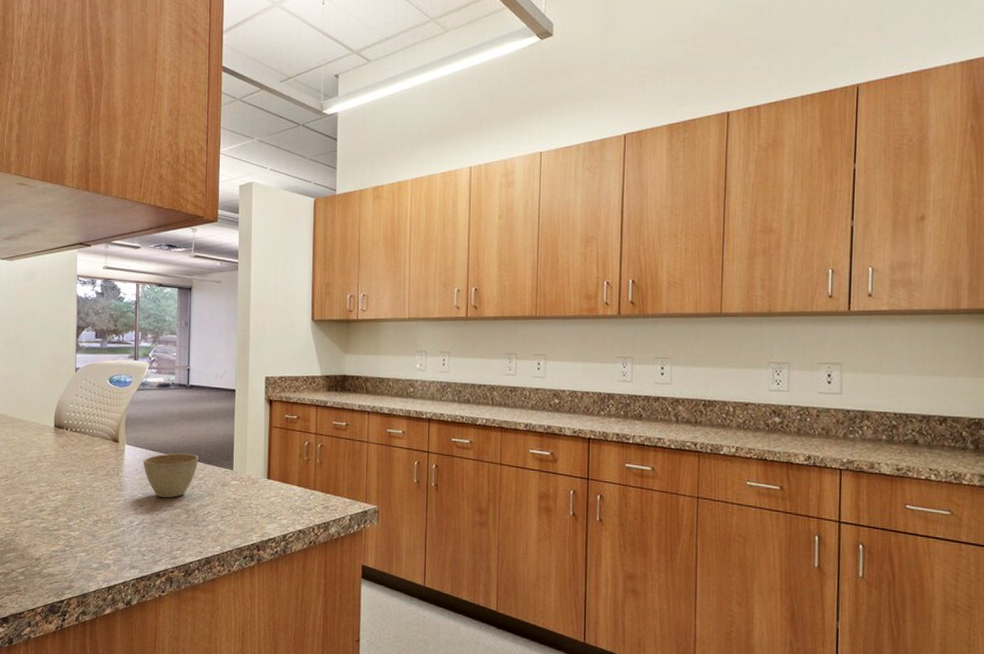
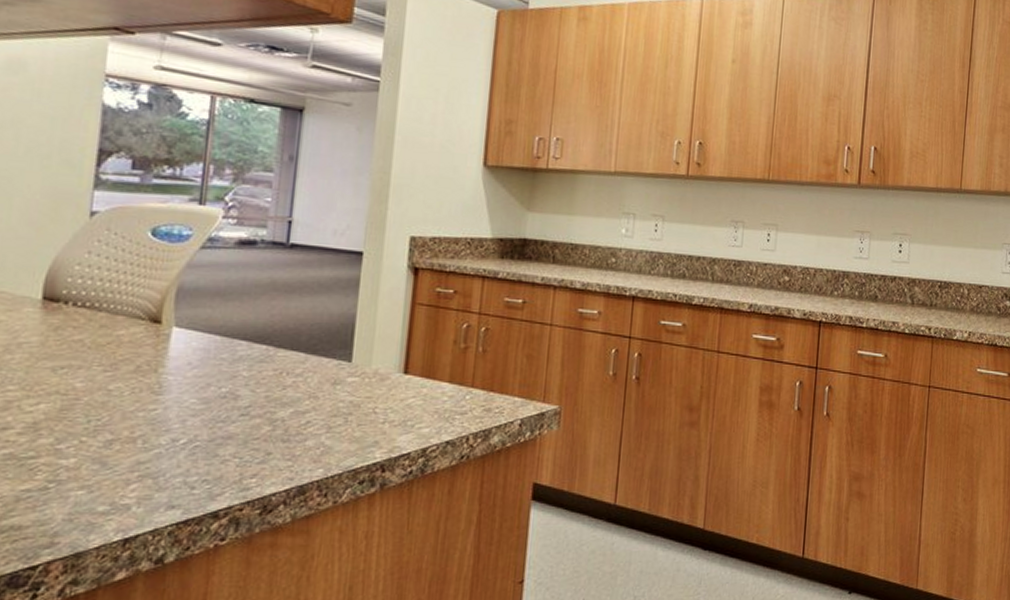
cup: present [143,453,199,498] -> none [201,338,298,403]

